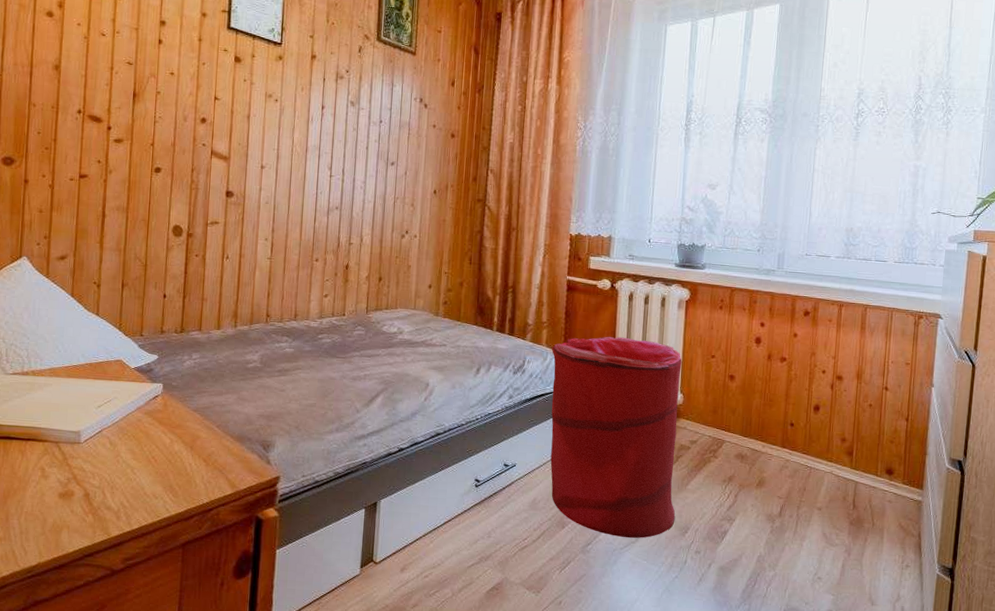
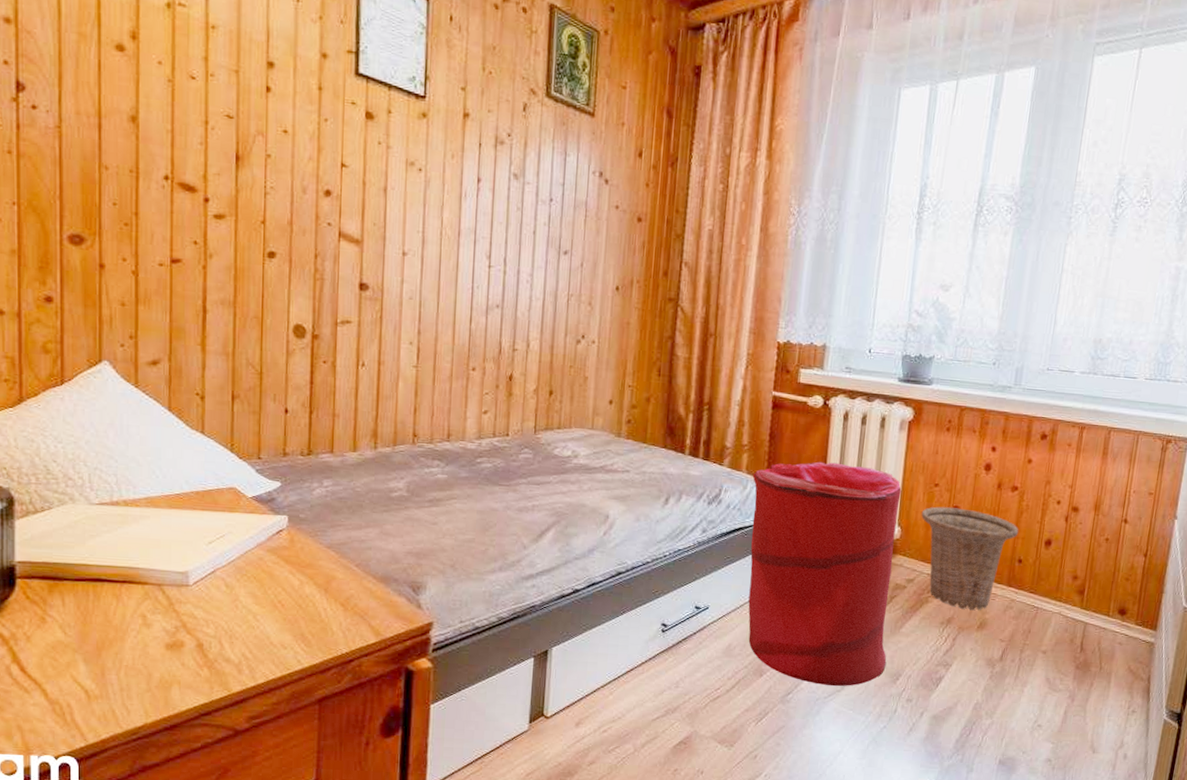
basket: none [701,375,790,470] -> present [921,506,1019,611]

